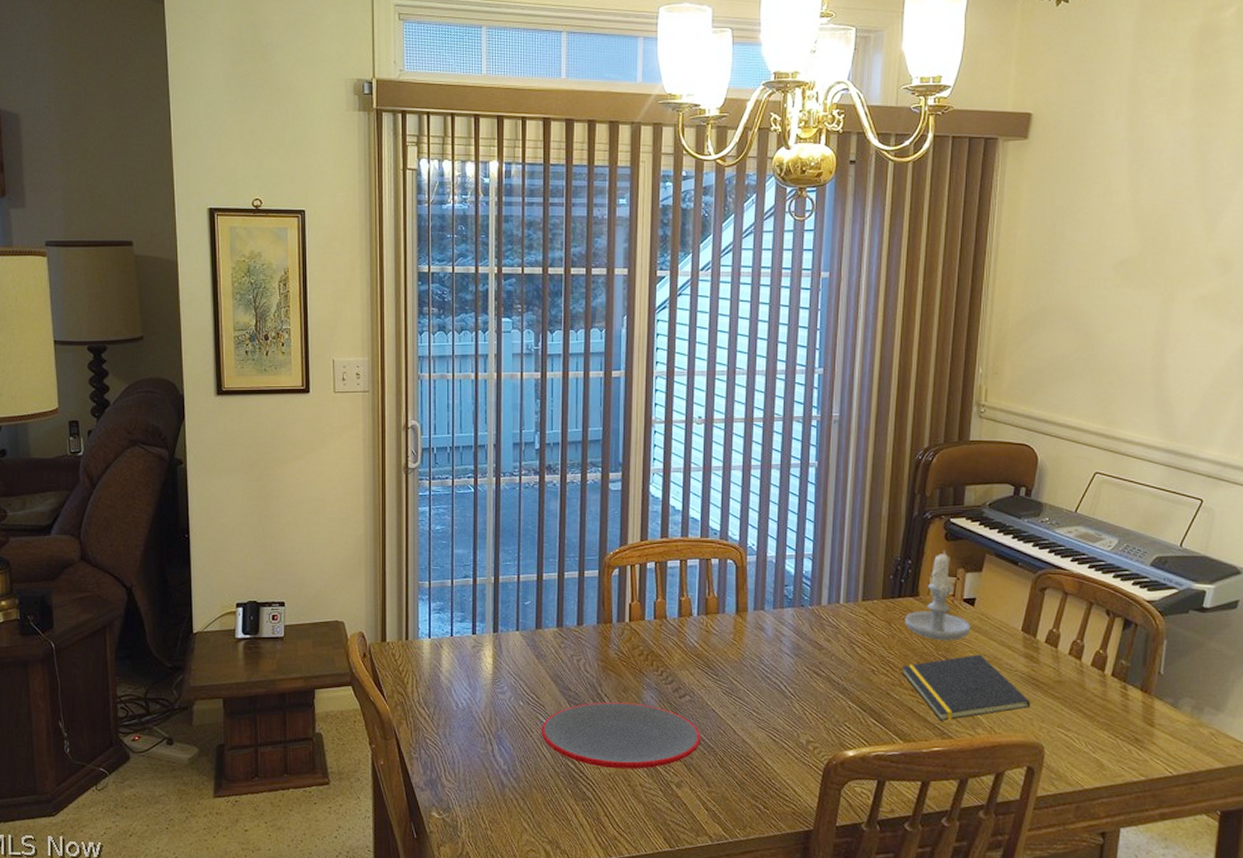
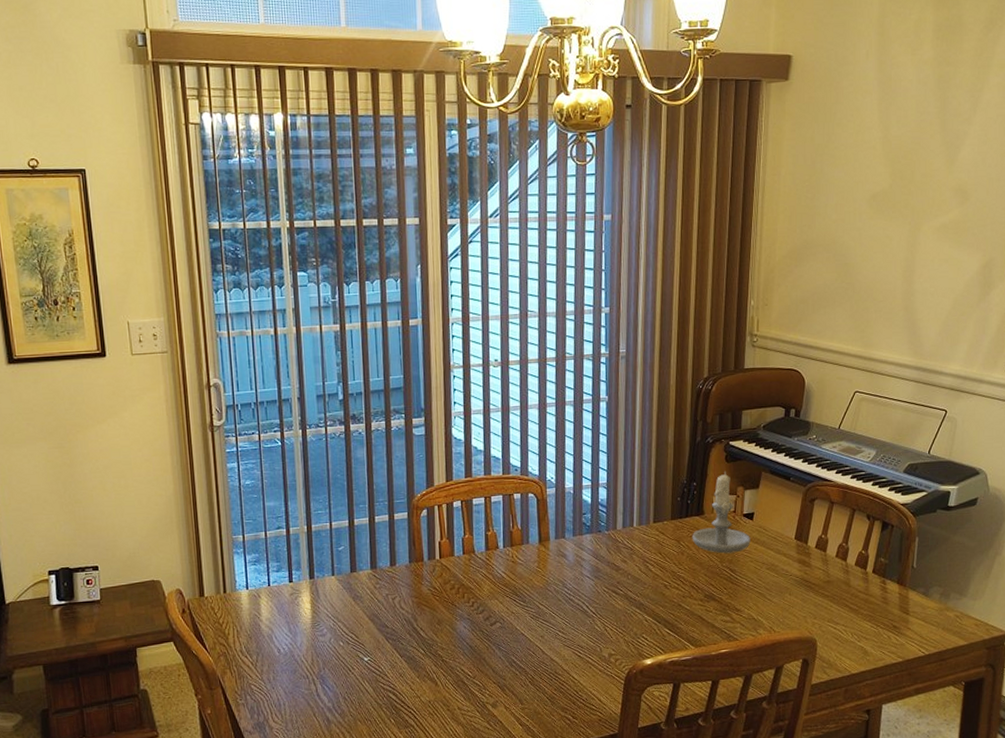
plate: present [540,701,701,769] -> none [361,634,512,696]
notepad: present [901,654,1031,721] -> none [690,563,805,626]

